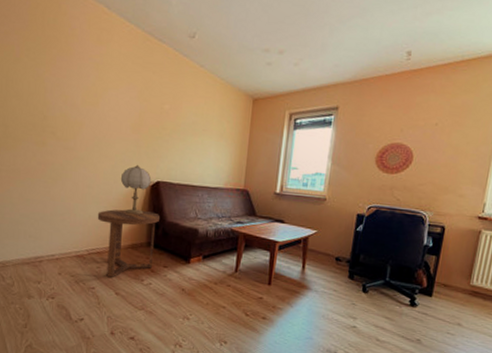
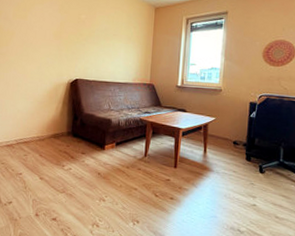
side table: present [97,209,160,277] -> none [25,103,78,164]
table lamp: present [120,164,152,215] -> none [44,65,71,108]

